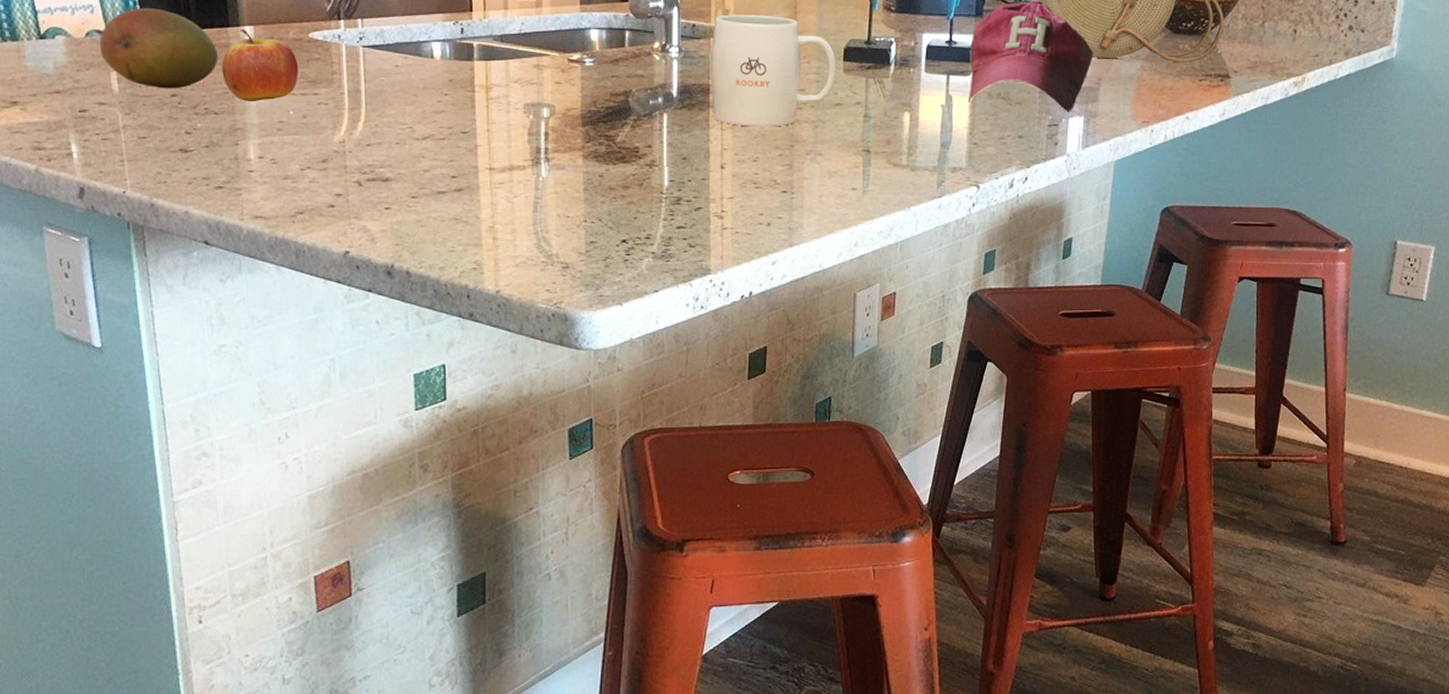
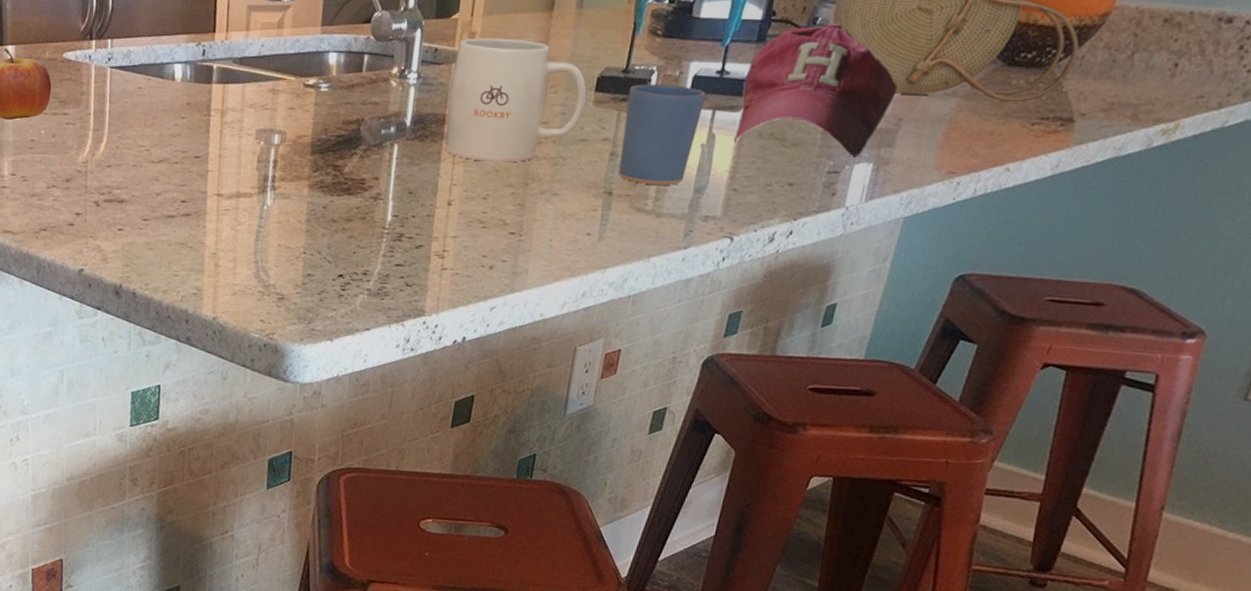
mug: none [873,53,939,142] -> present [619,84,706,185]

